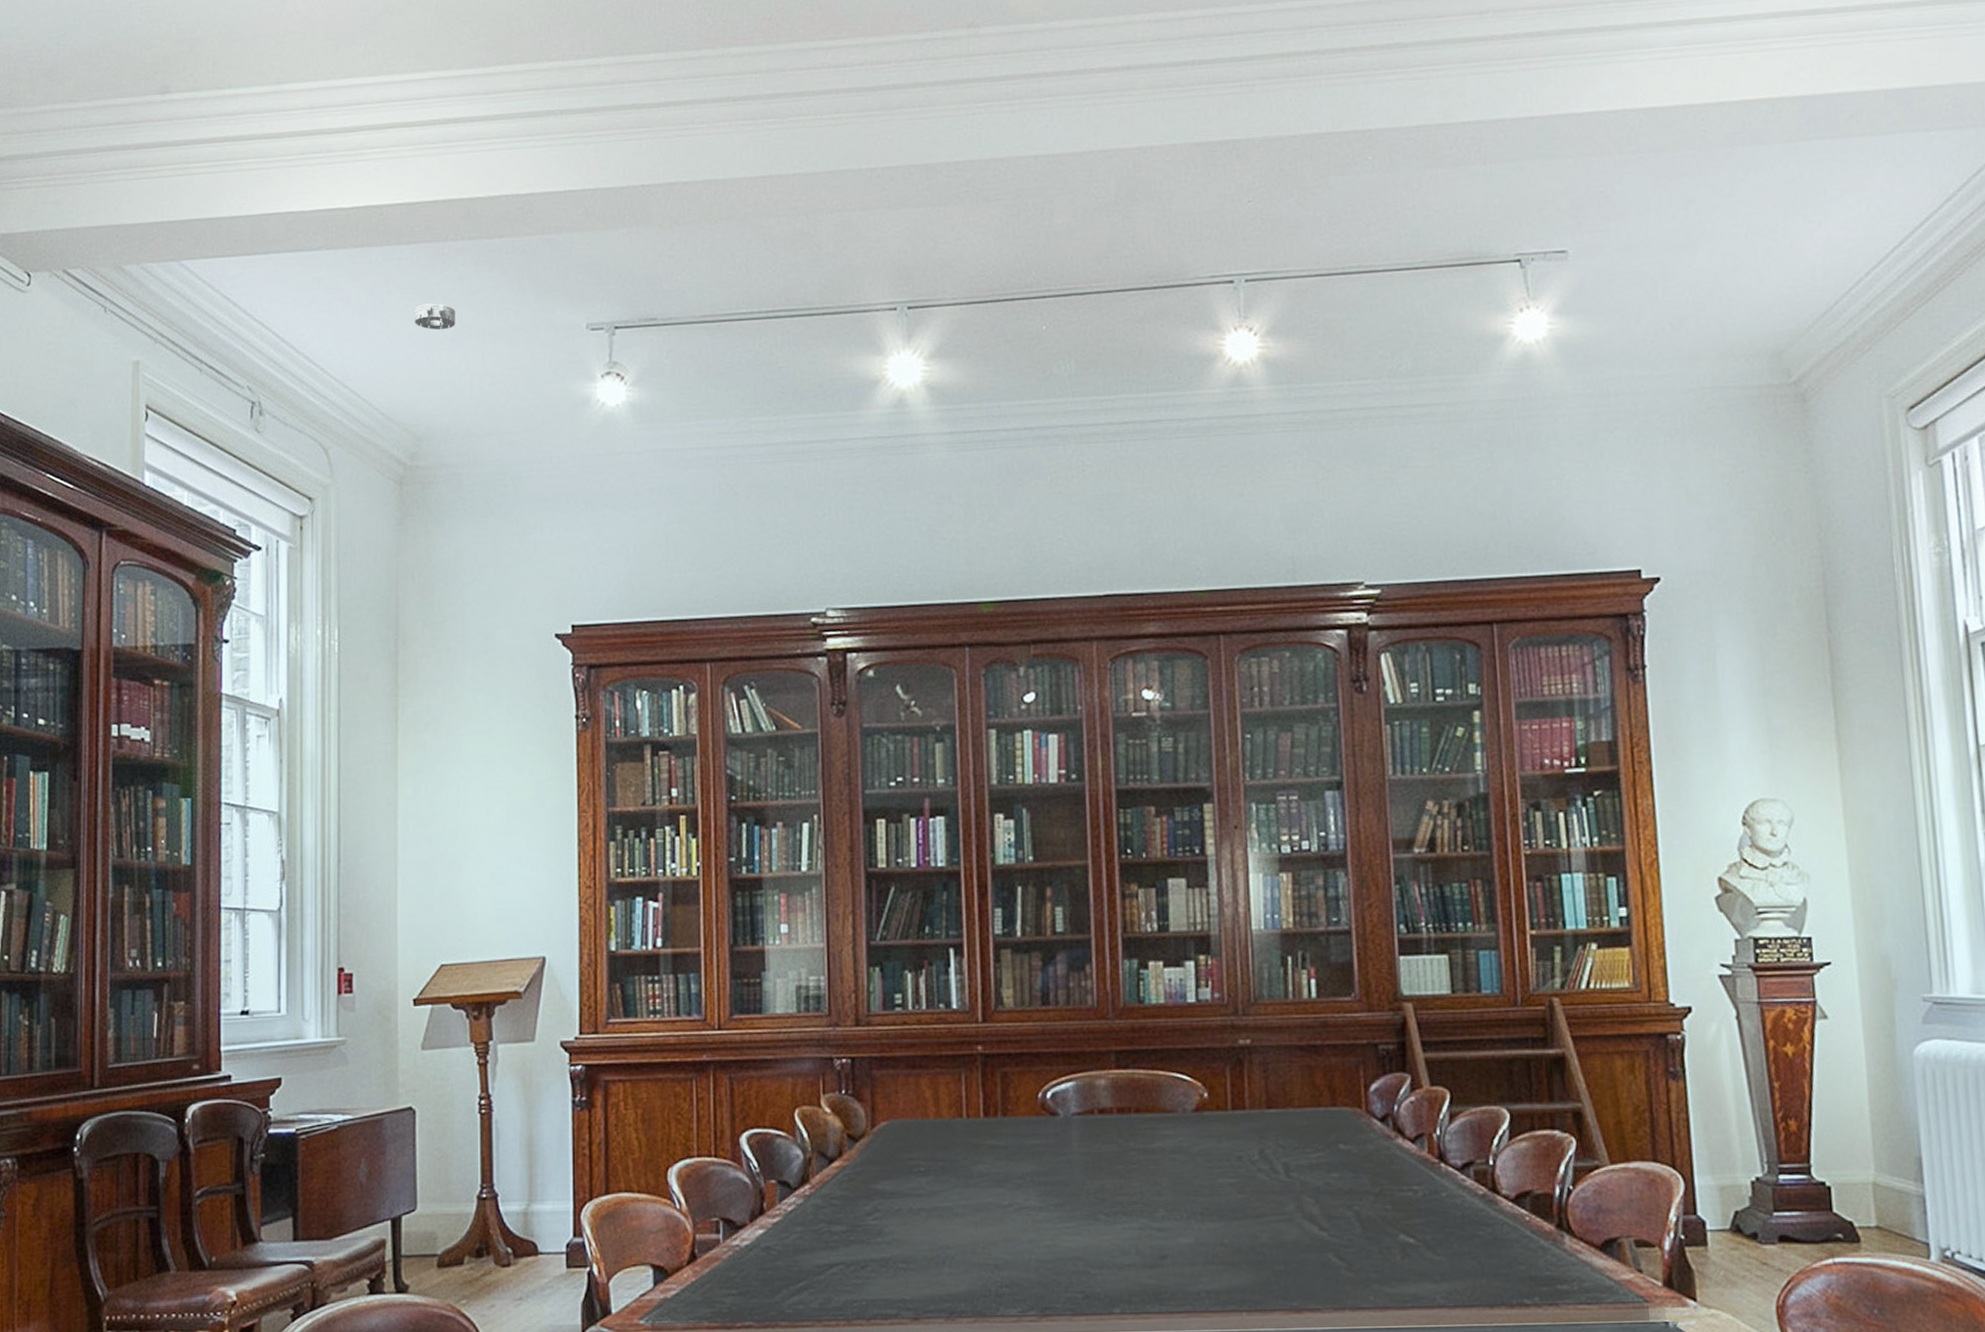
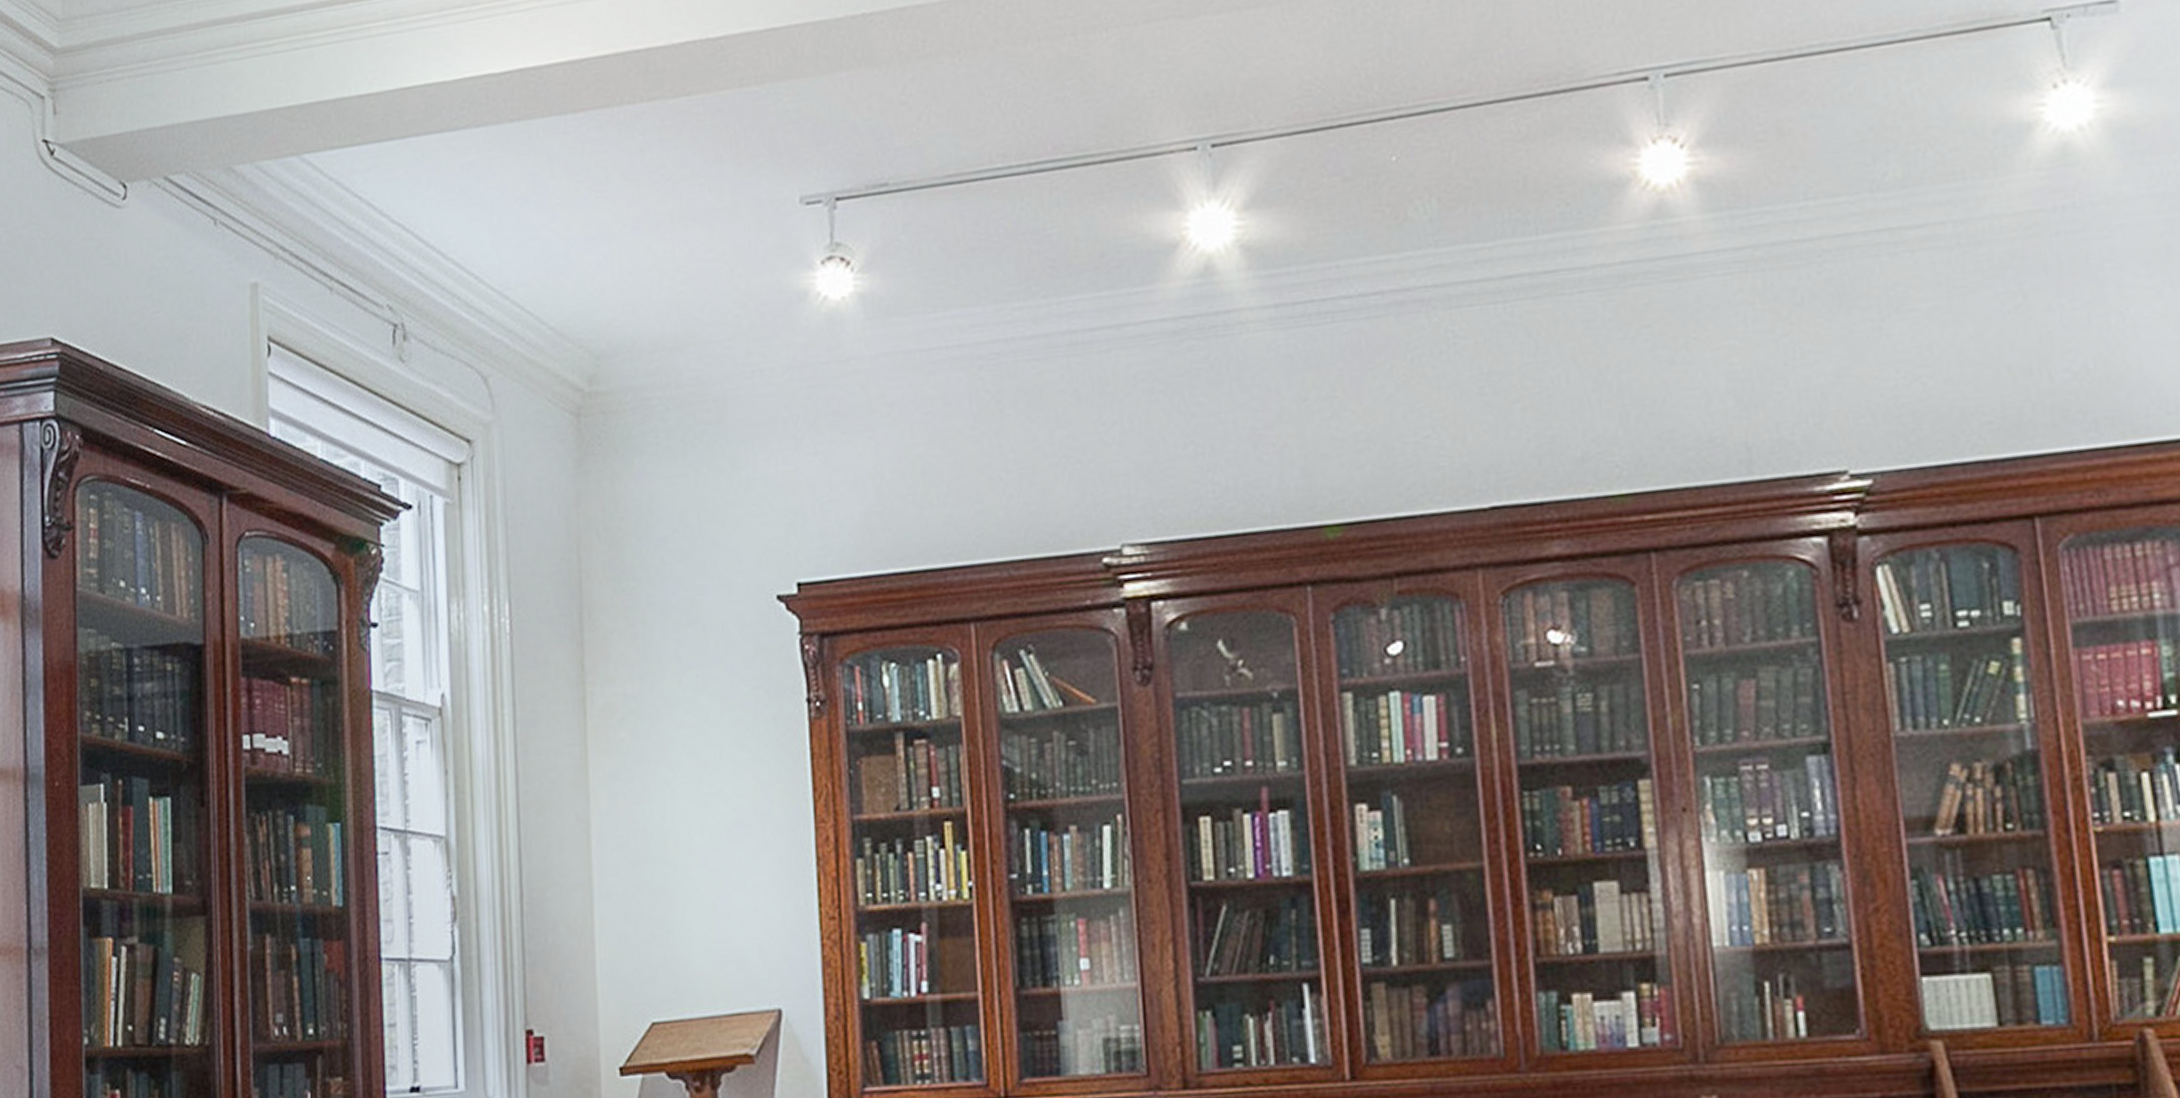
smoke detector: present [414,303,455,330] -> none [586,184,637,219]

